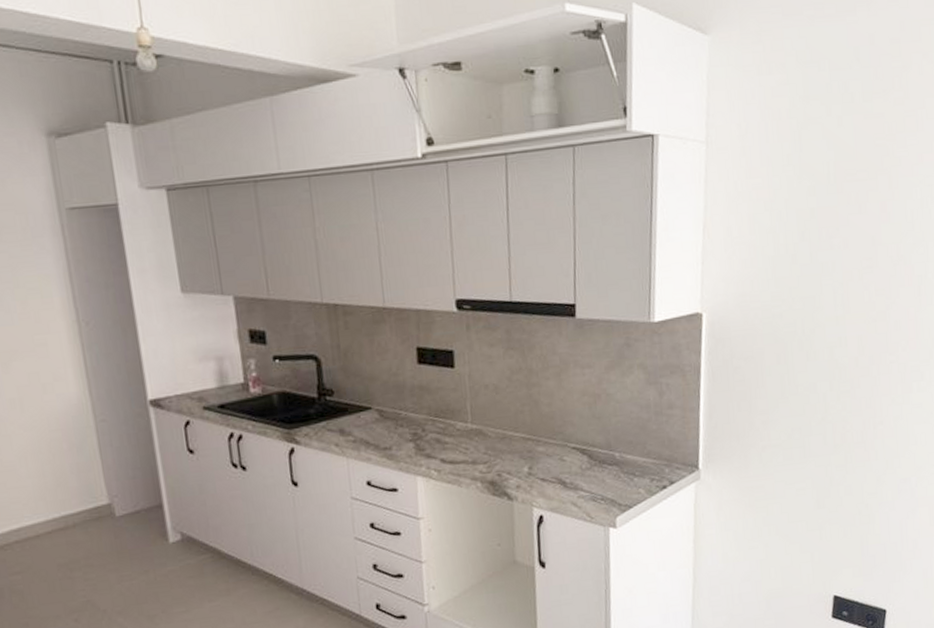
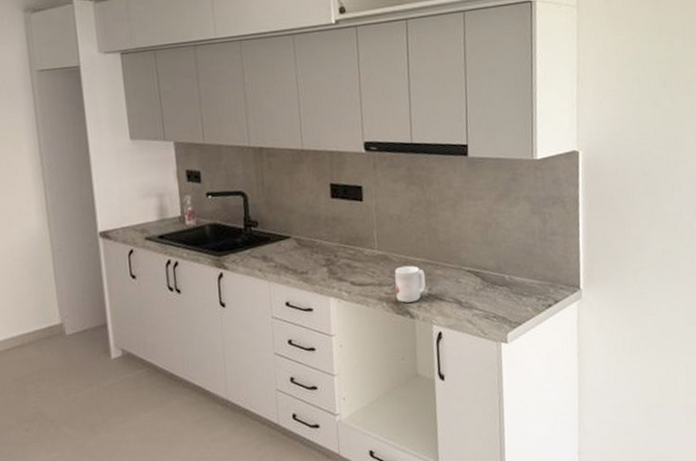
mug: none [490,441,526,483] -> present [394,265,426,303]

